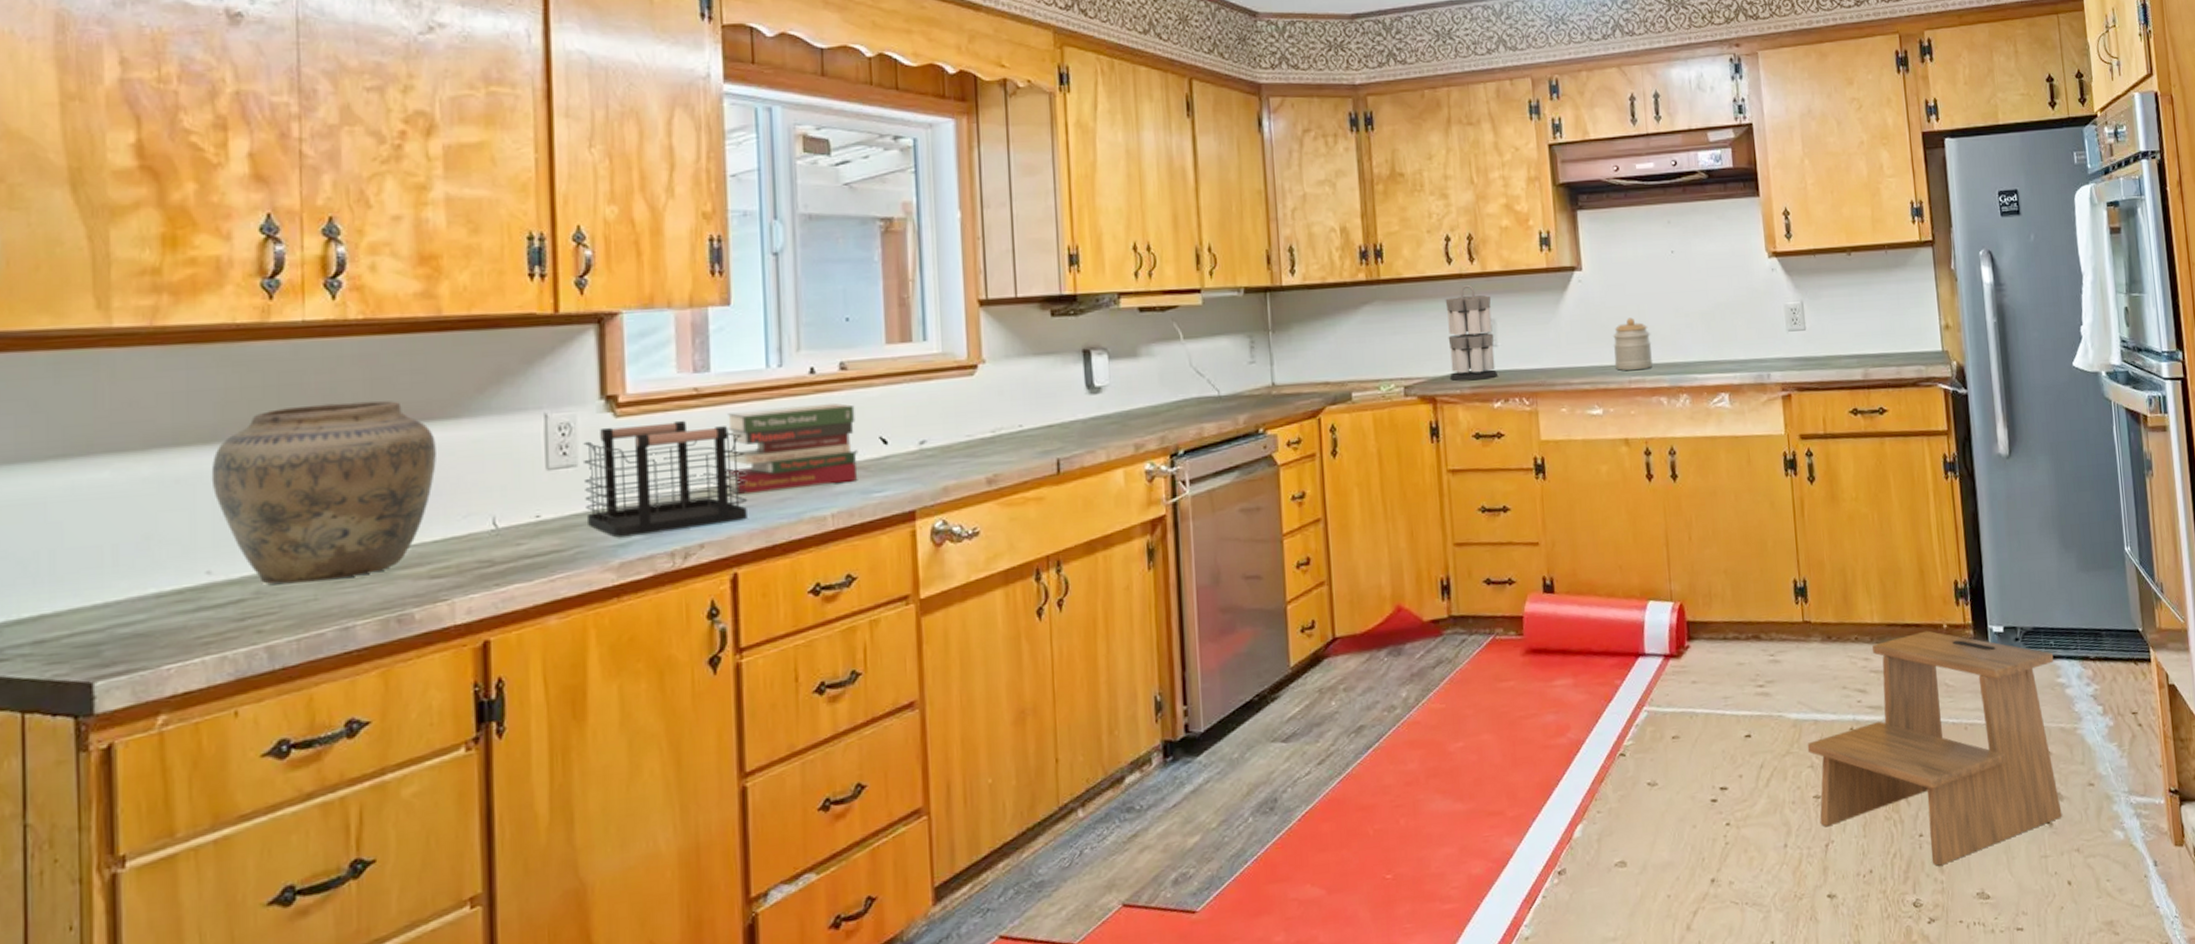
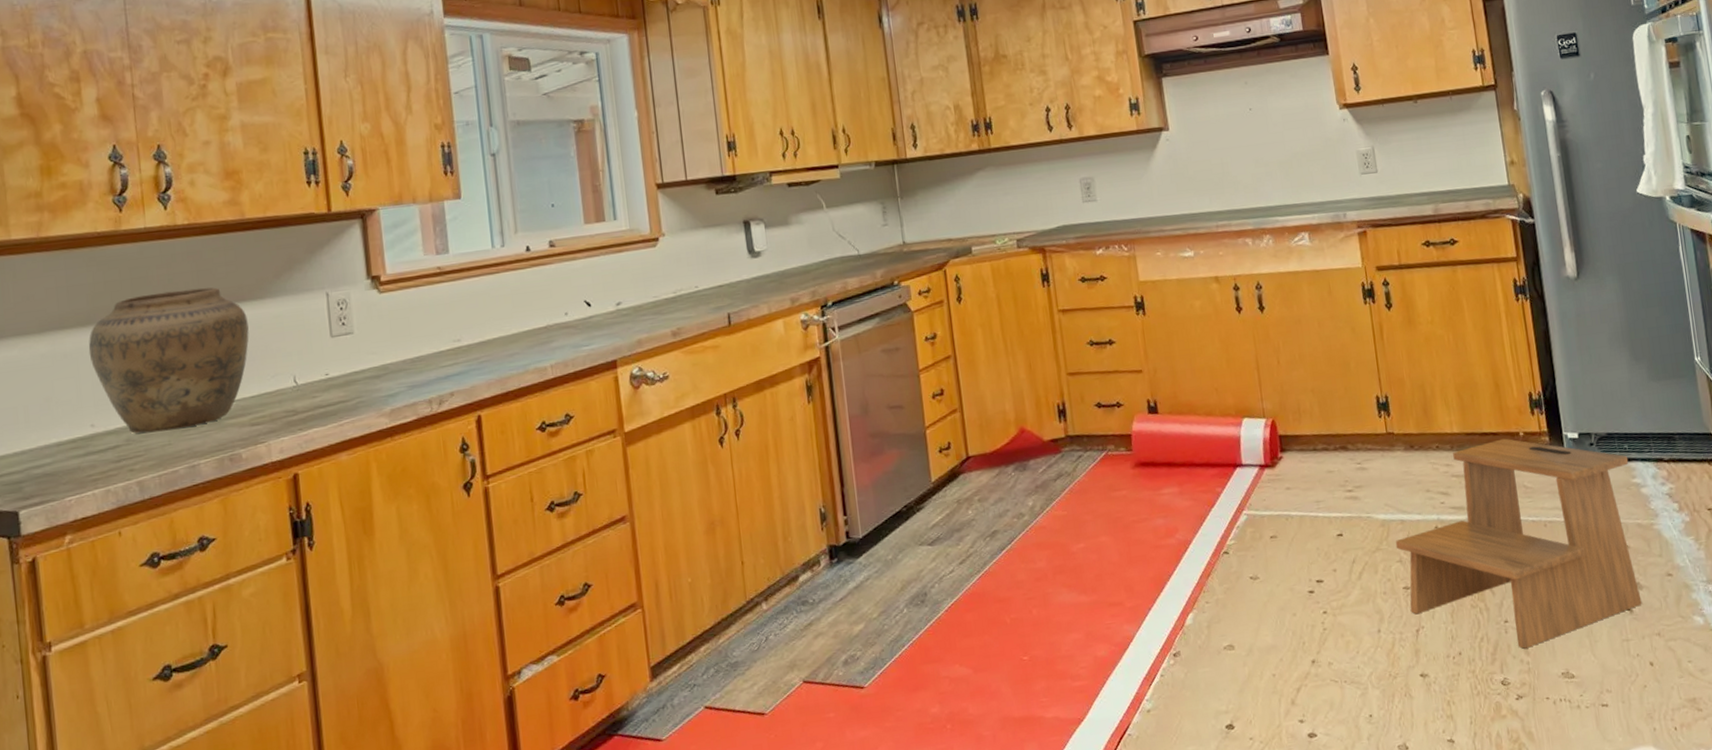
dish rack: present [583,420,748,538] -> none [357,293,485,390]
books: present [725,403,858,495] -> none [465,274,570,352]
spice rack: present [1445,285,1497,382] -> none [1048,149,1098,233]
jar: present [1612,317,1653,371] -> none [1199,169,1238,217]

